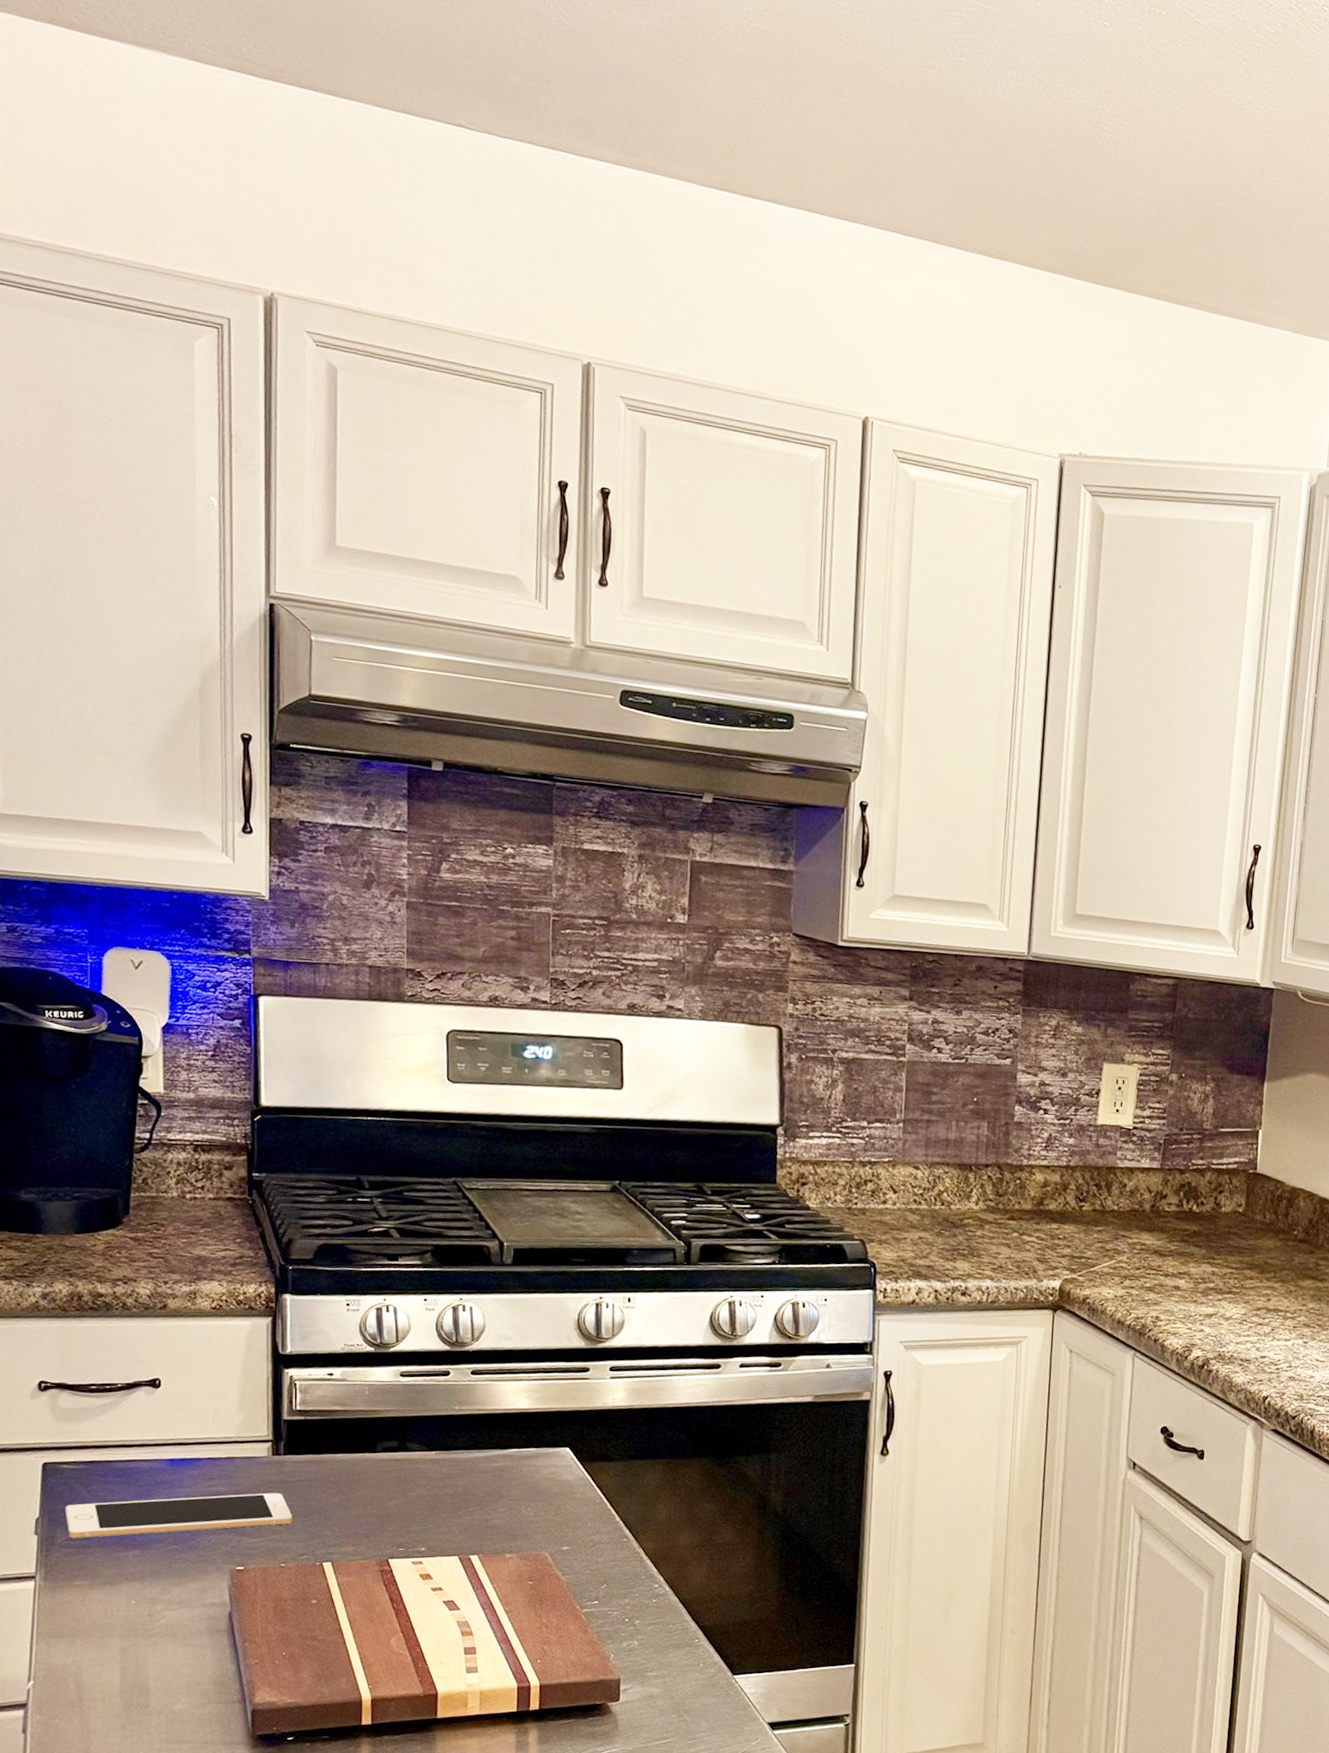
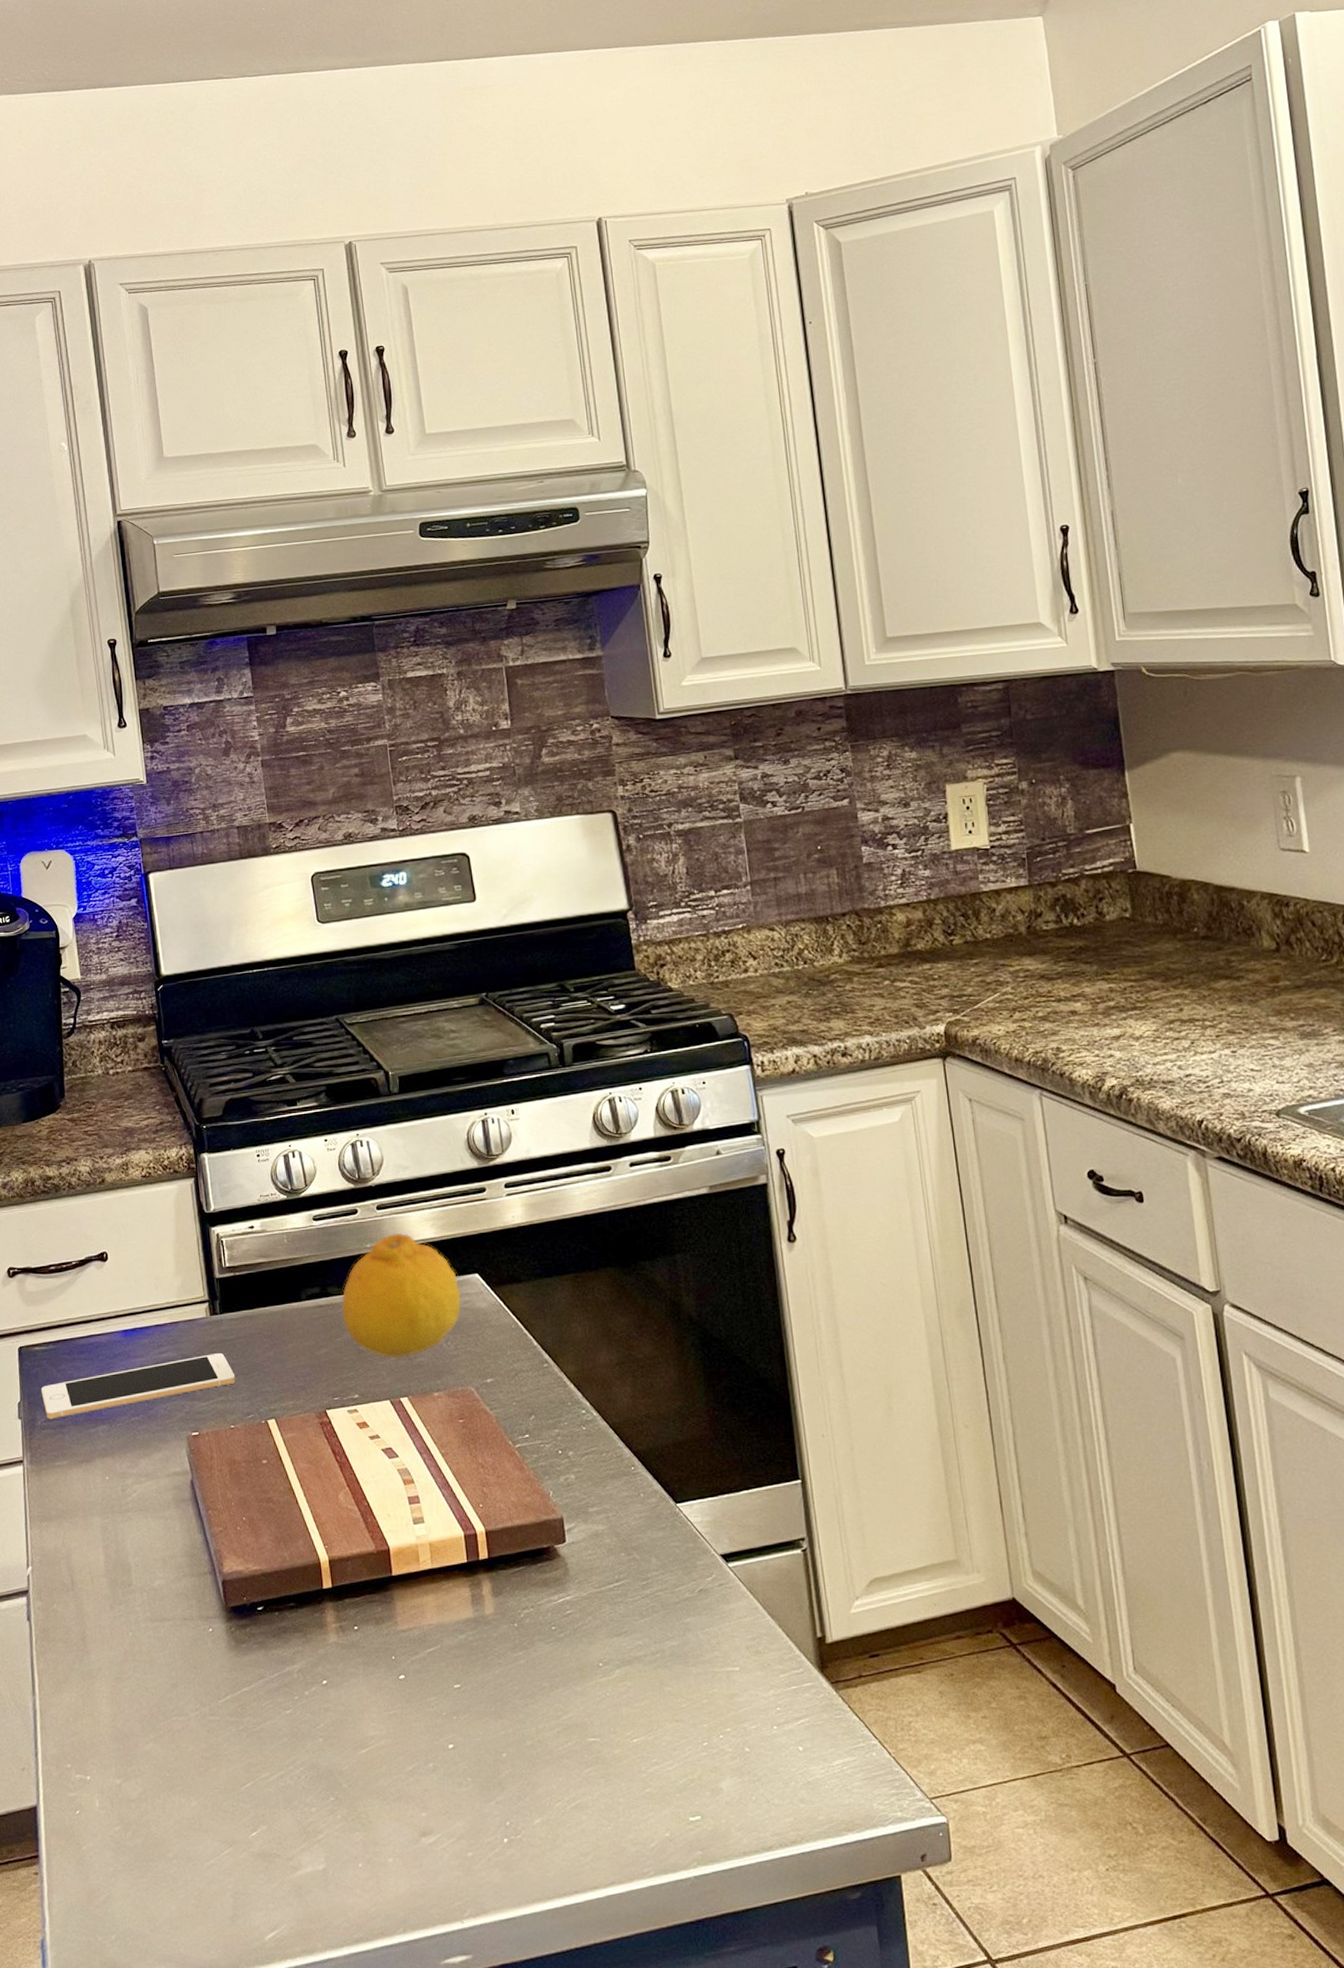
fruit: none [418,1399,549,1518] -> present [341,1232,462,1358]

